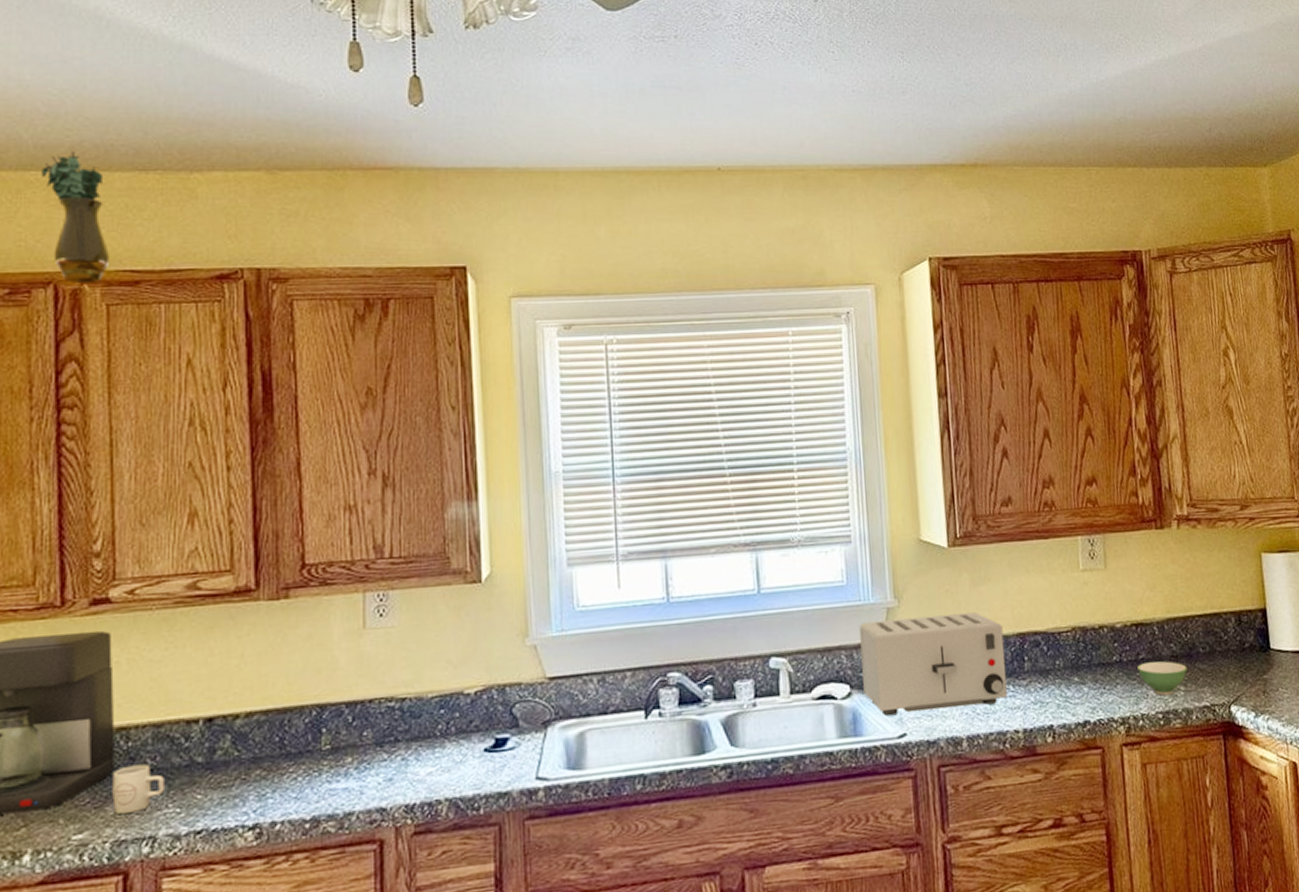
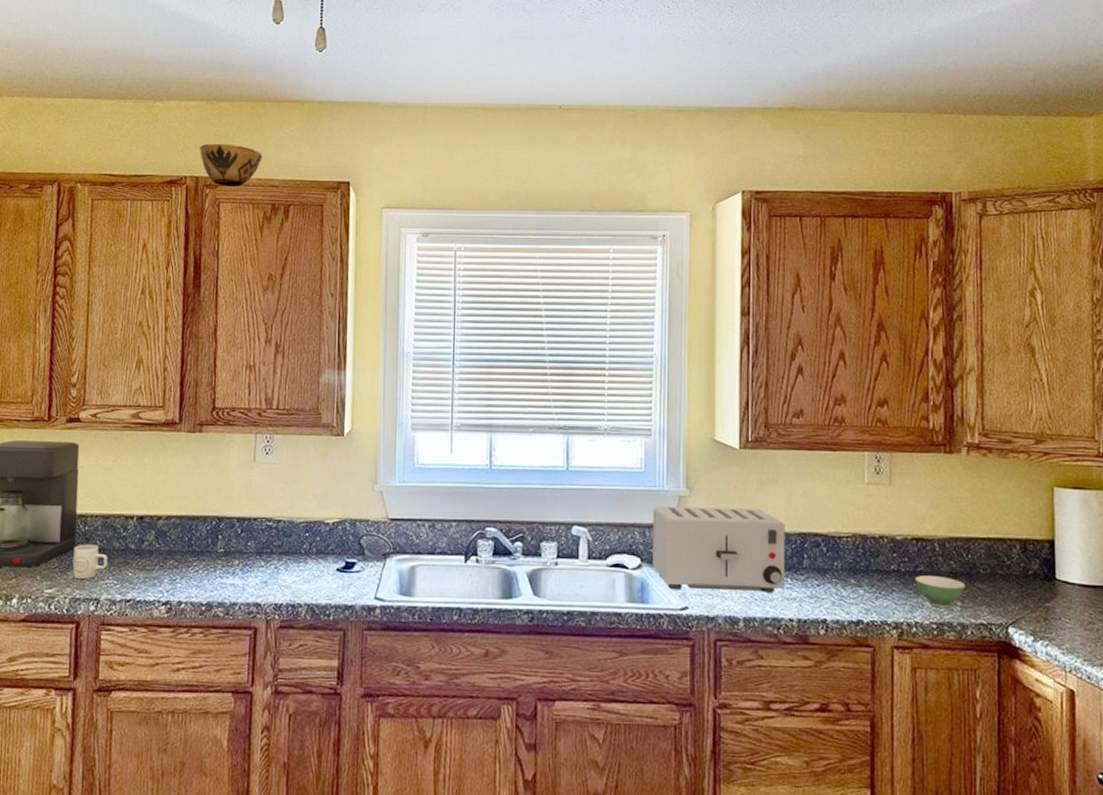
vase: present [42,150,110,284] -> none [55,83,97,184]
woven basket: none [258,224,349,279] -> present [199,143,263,187]

